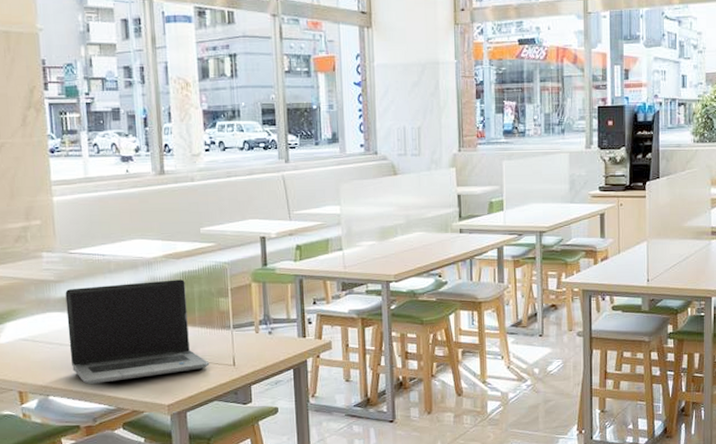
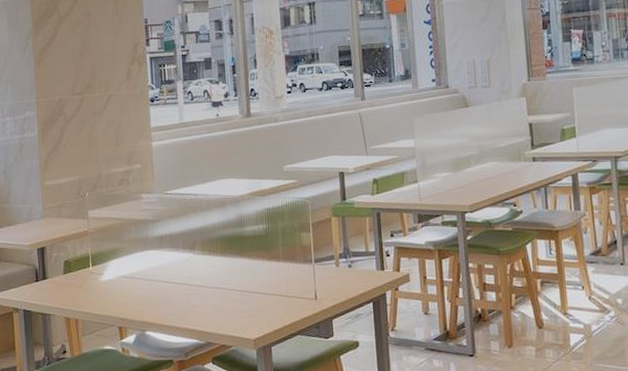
laptop computer: present [65,279,210,385] -> none [161,216,293,320]

